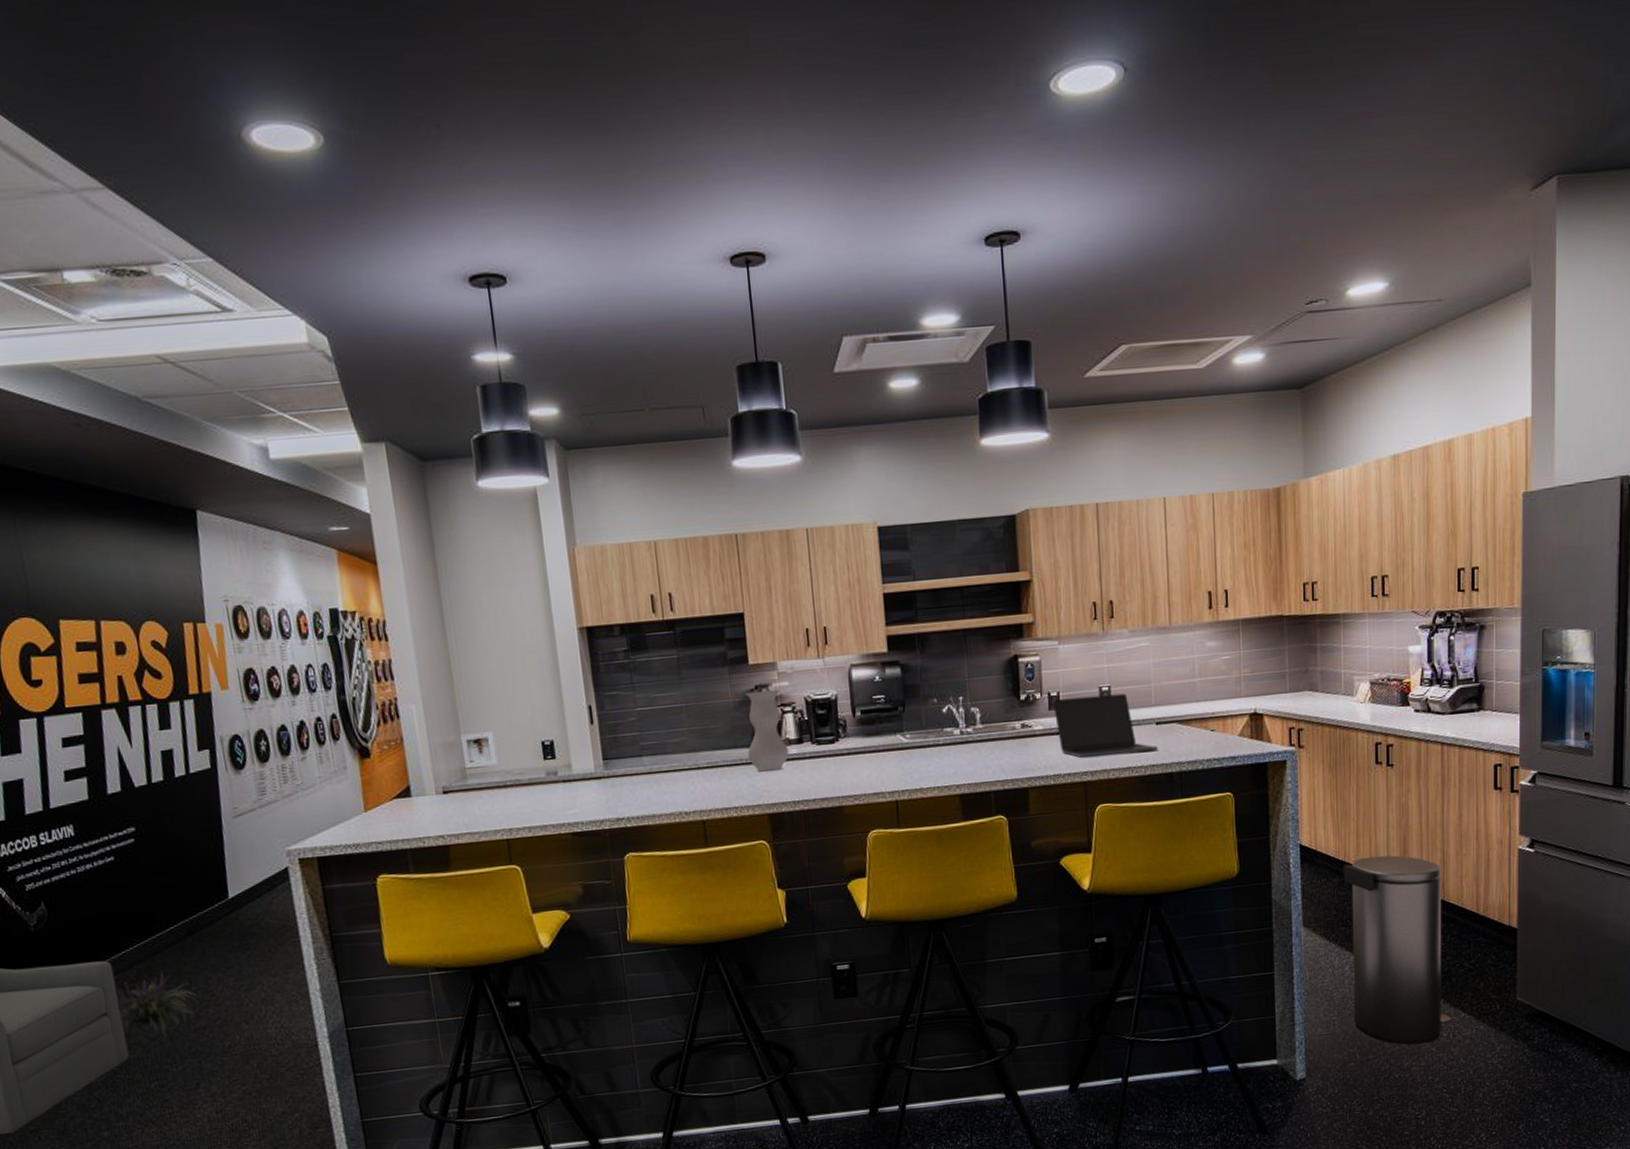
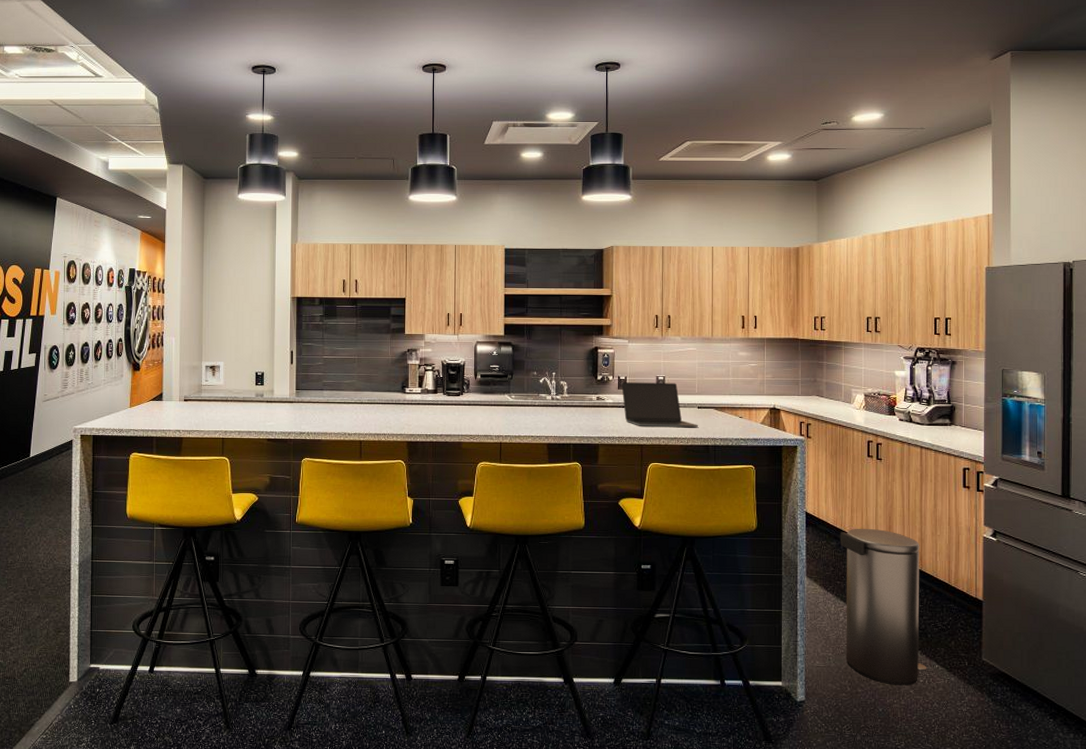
vase: present [744,689,789,773] -> none [397,353,427,412]

